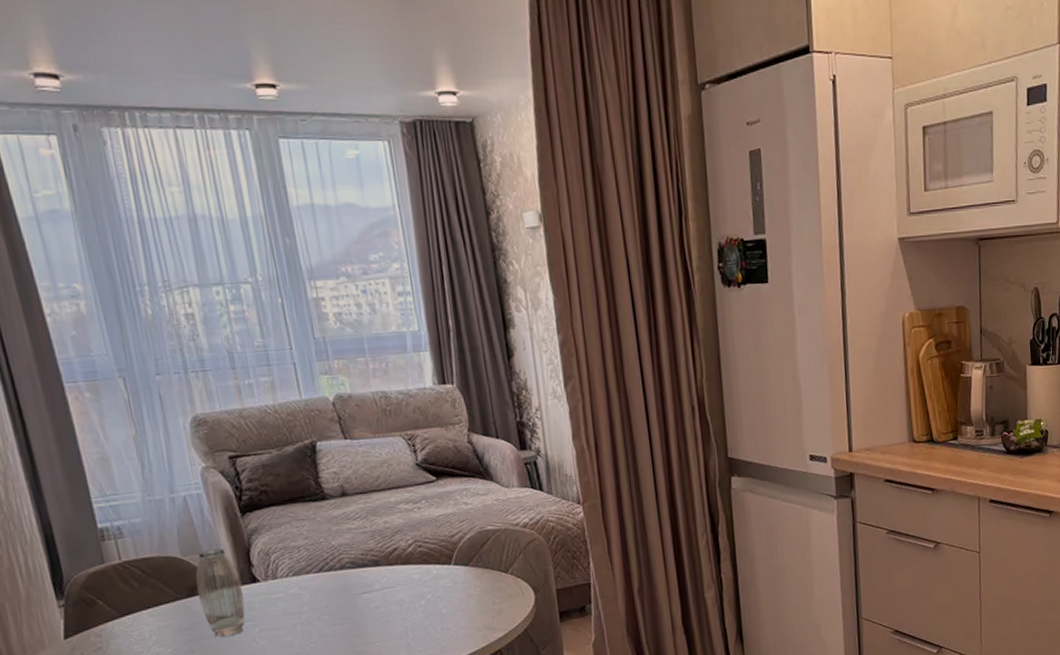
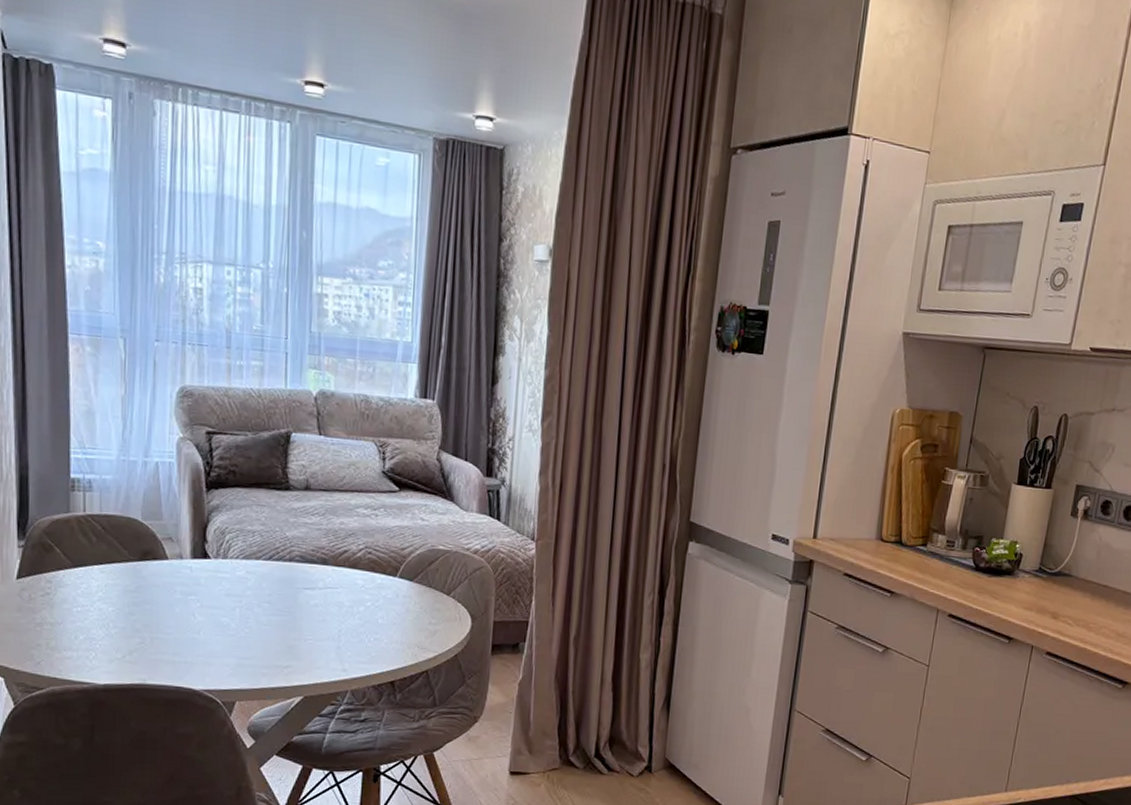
vase: present [195,548,245,637] -> none [149,518,193,606]

